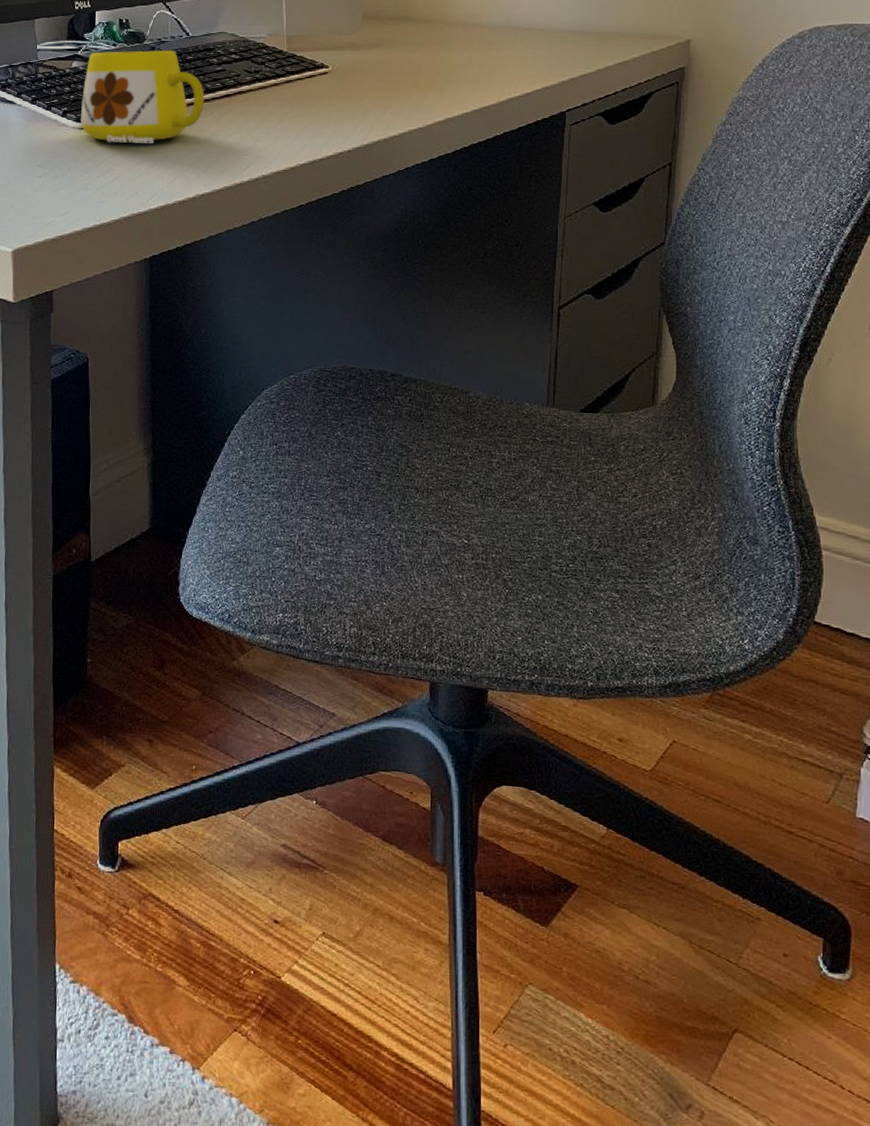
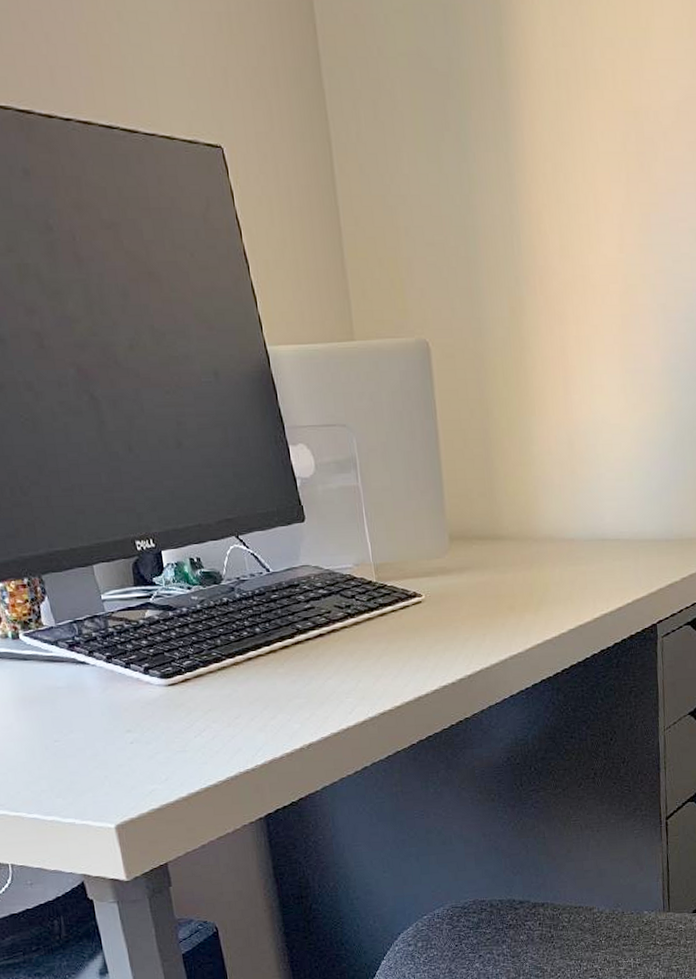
mug: present [80,49,205,143] -> none [162,589,298,698]

